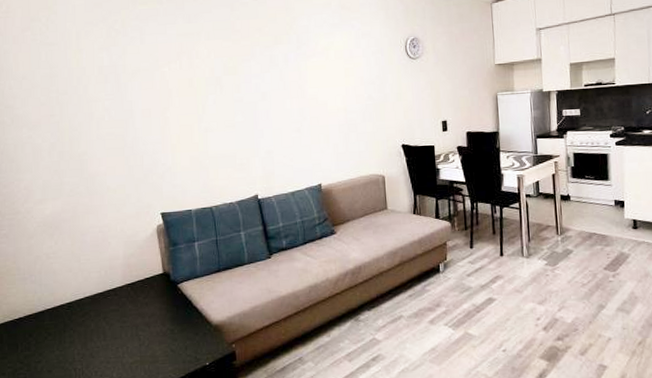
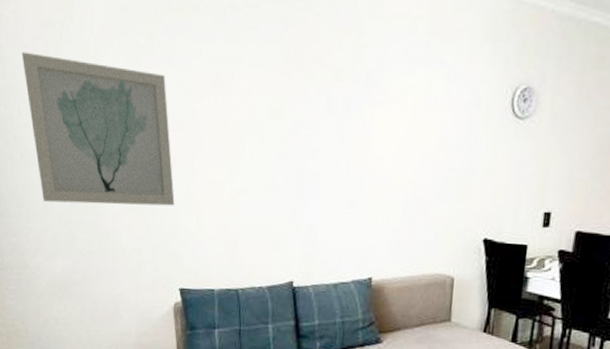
wall art: none [11,41,152,156] -> present [21,52,175,206]

